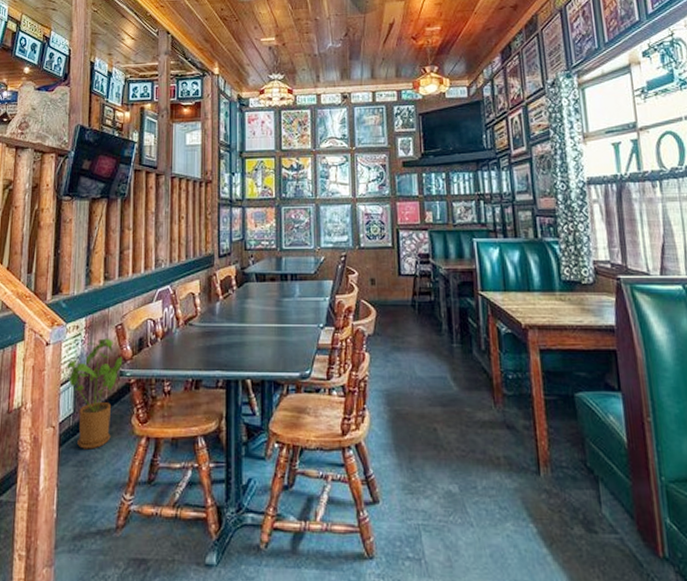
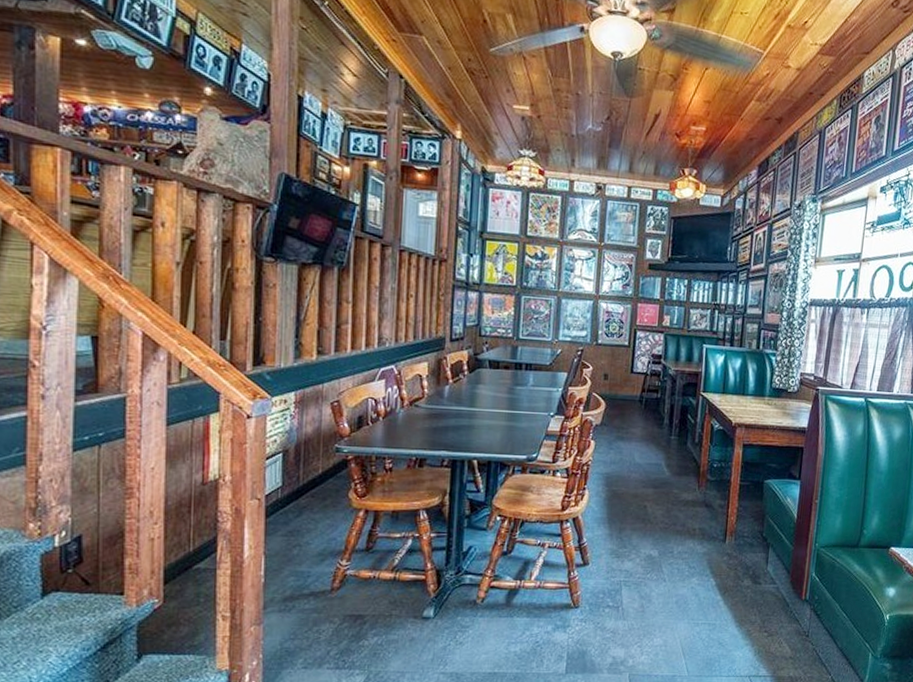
house plant: present [67,338,124,449] -> none [273,414,341,521]

